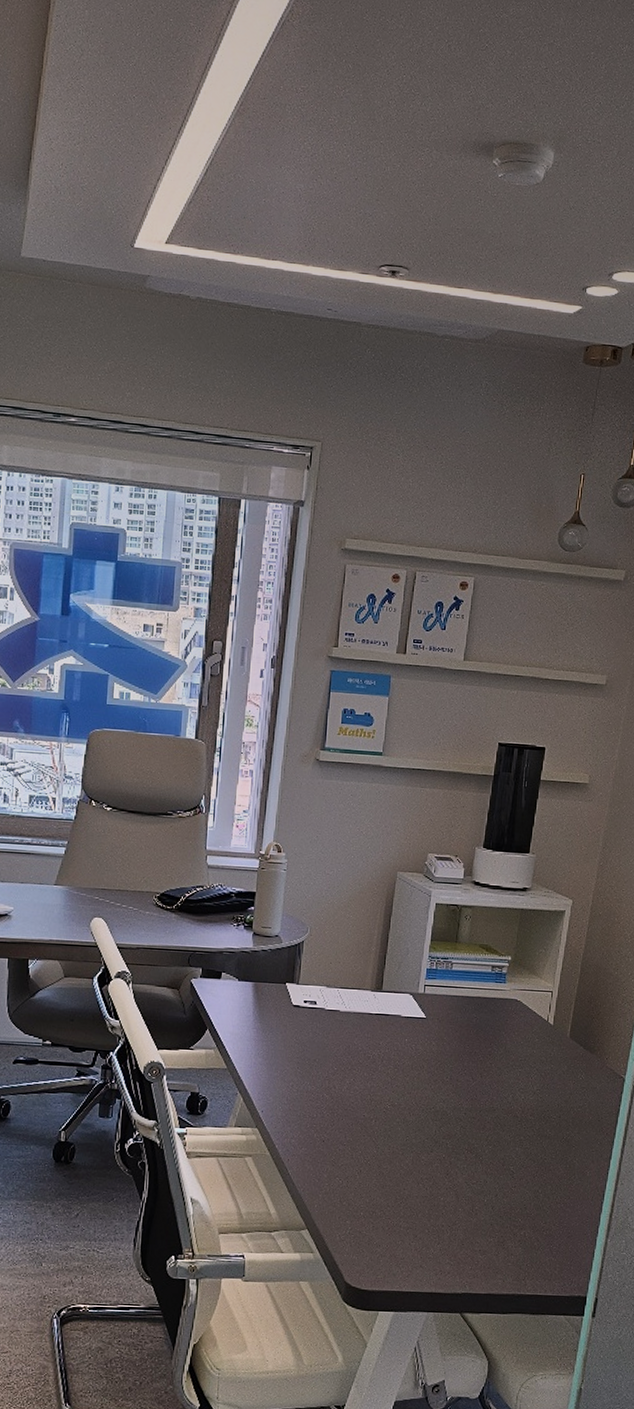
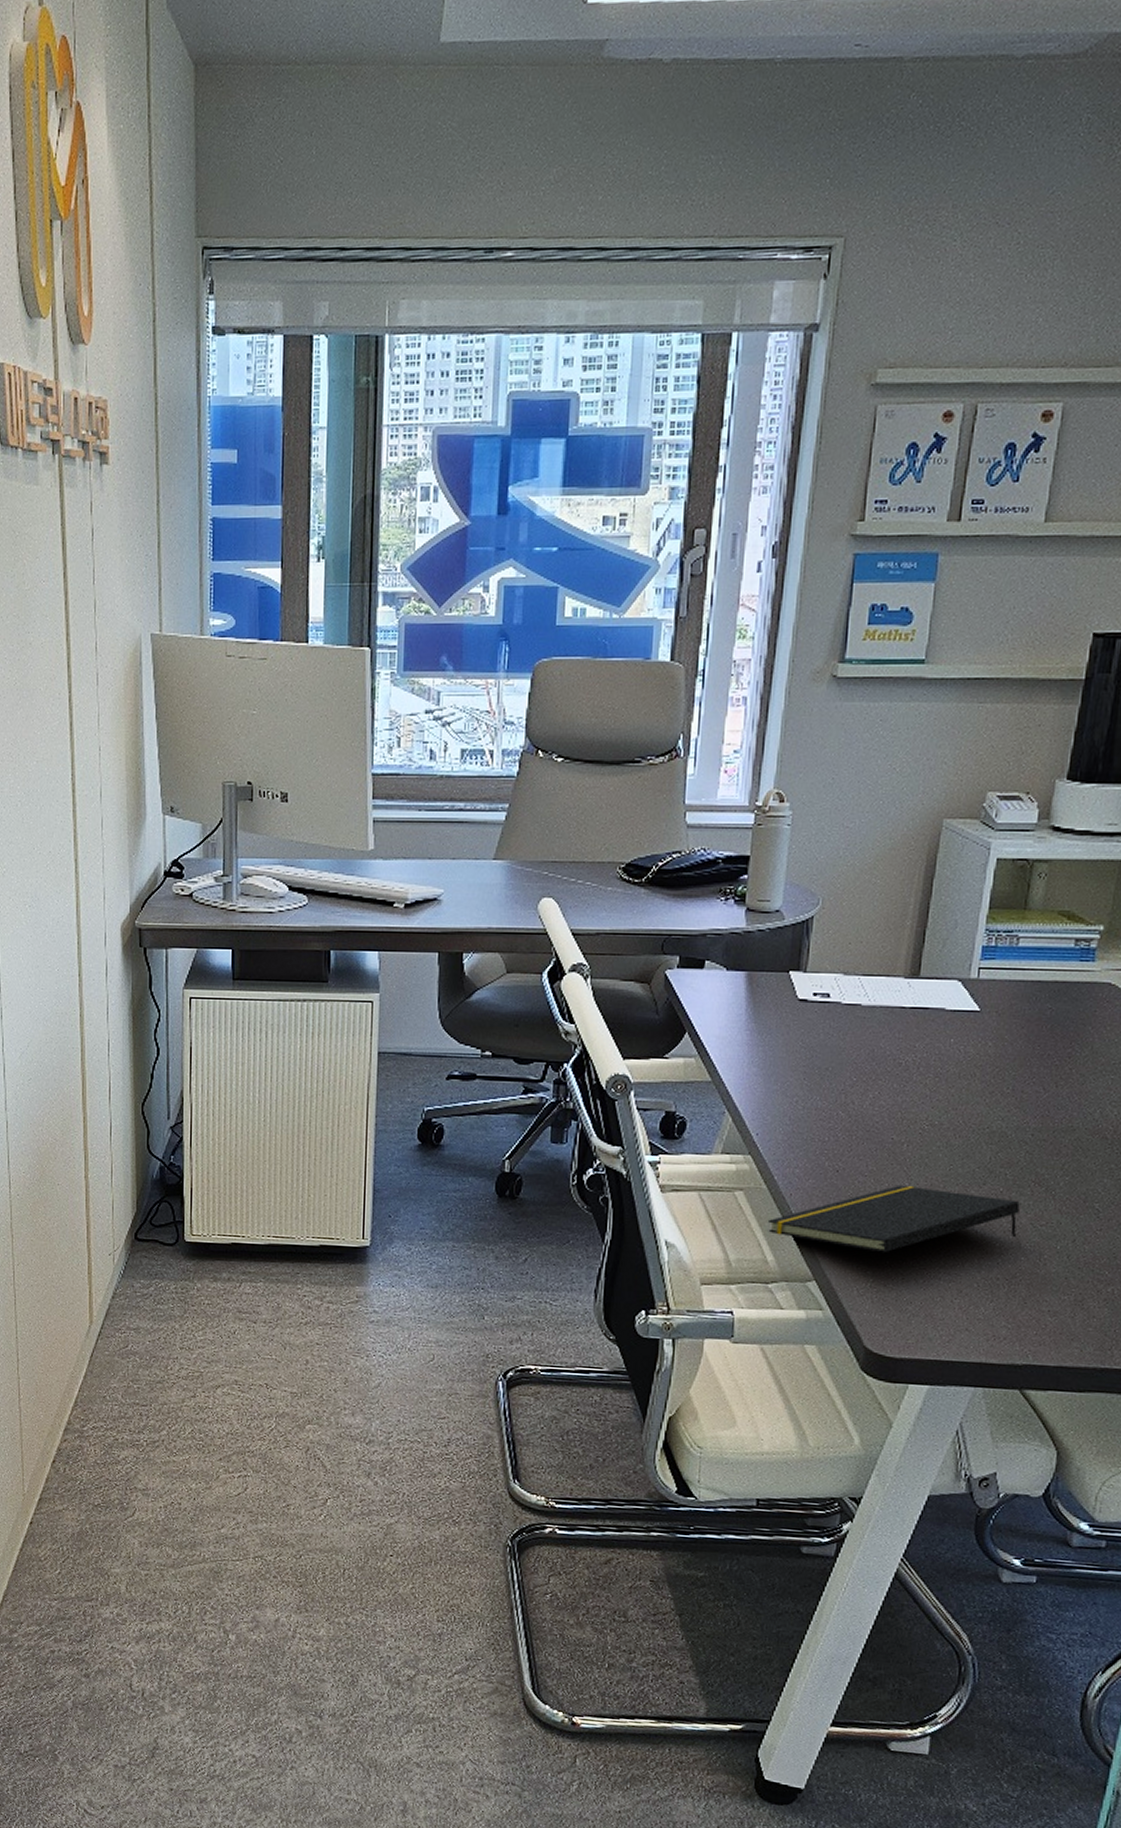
notepad: none [270,1152,457,1207] -> present [767,1184,1020,1253]

